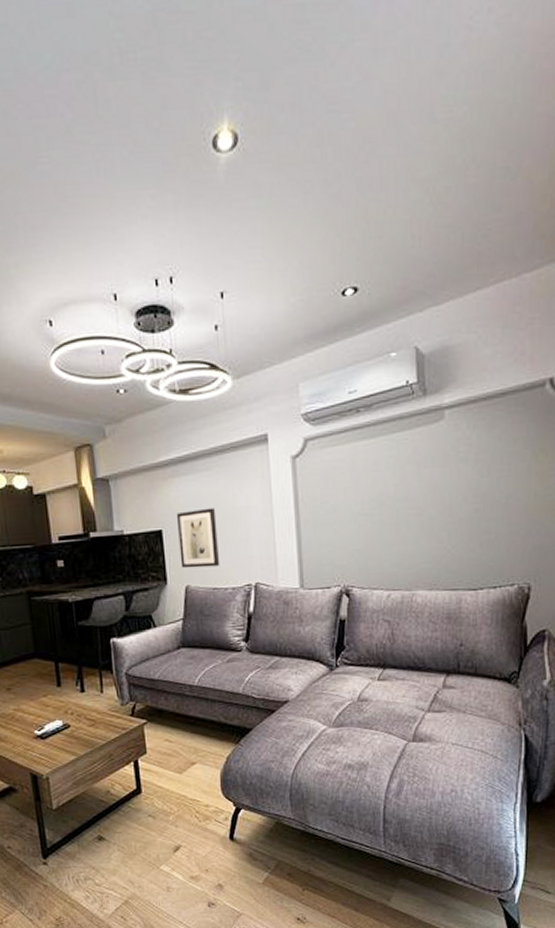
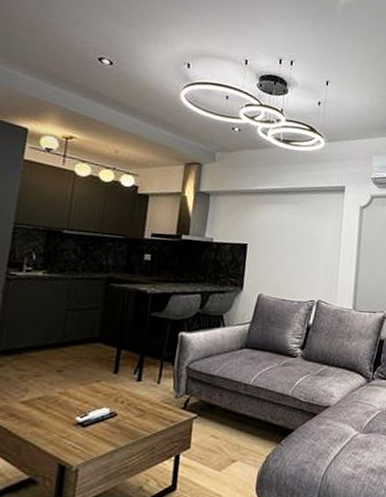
wall art: present [176,507,221,569] -> none [257,232,296,282]

